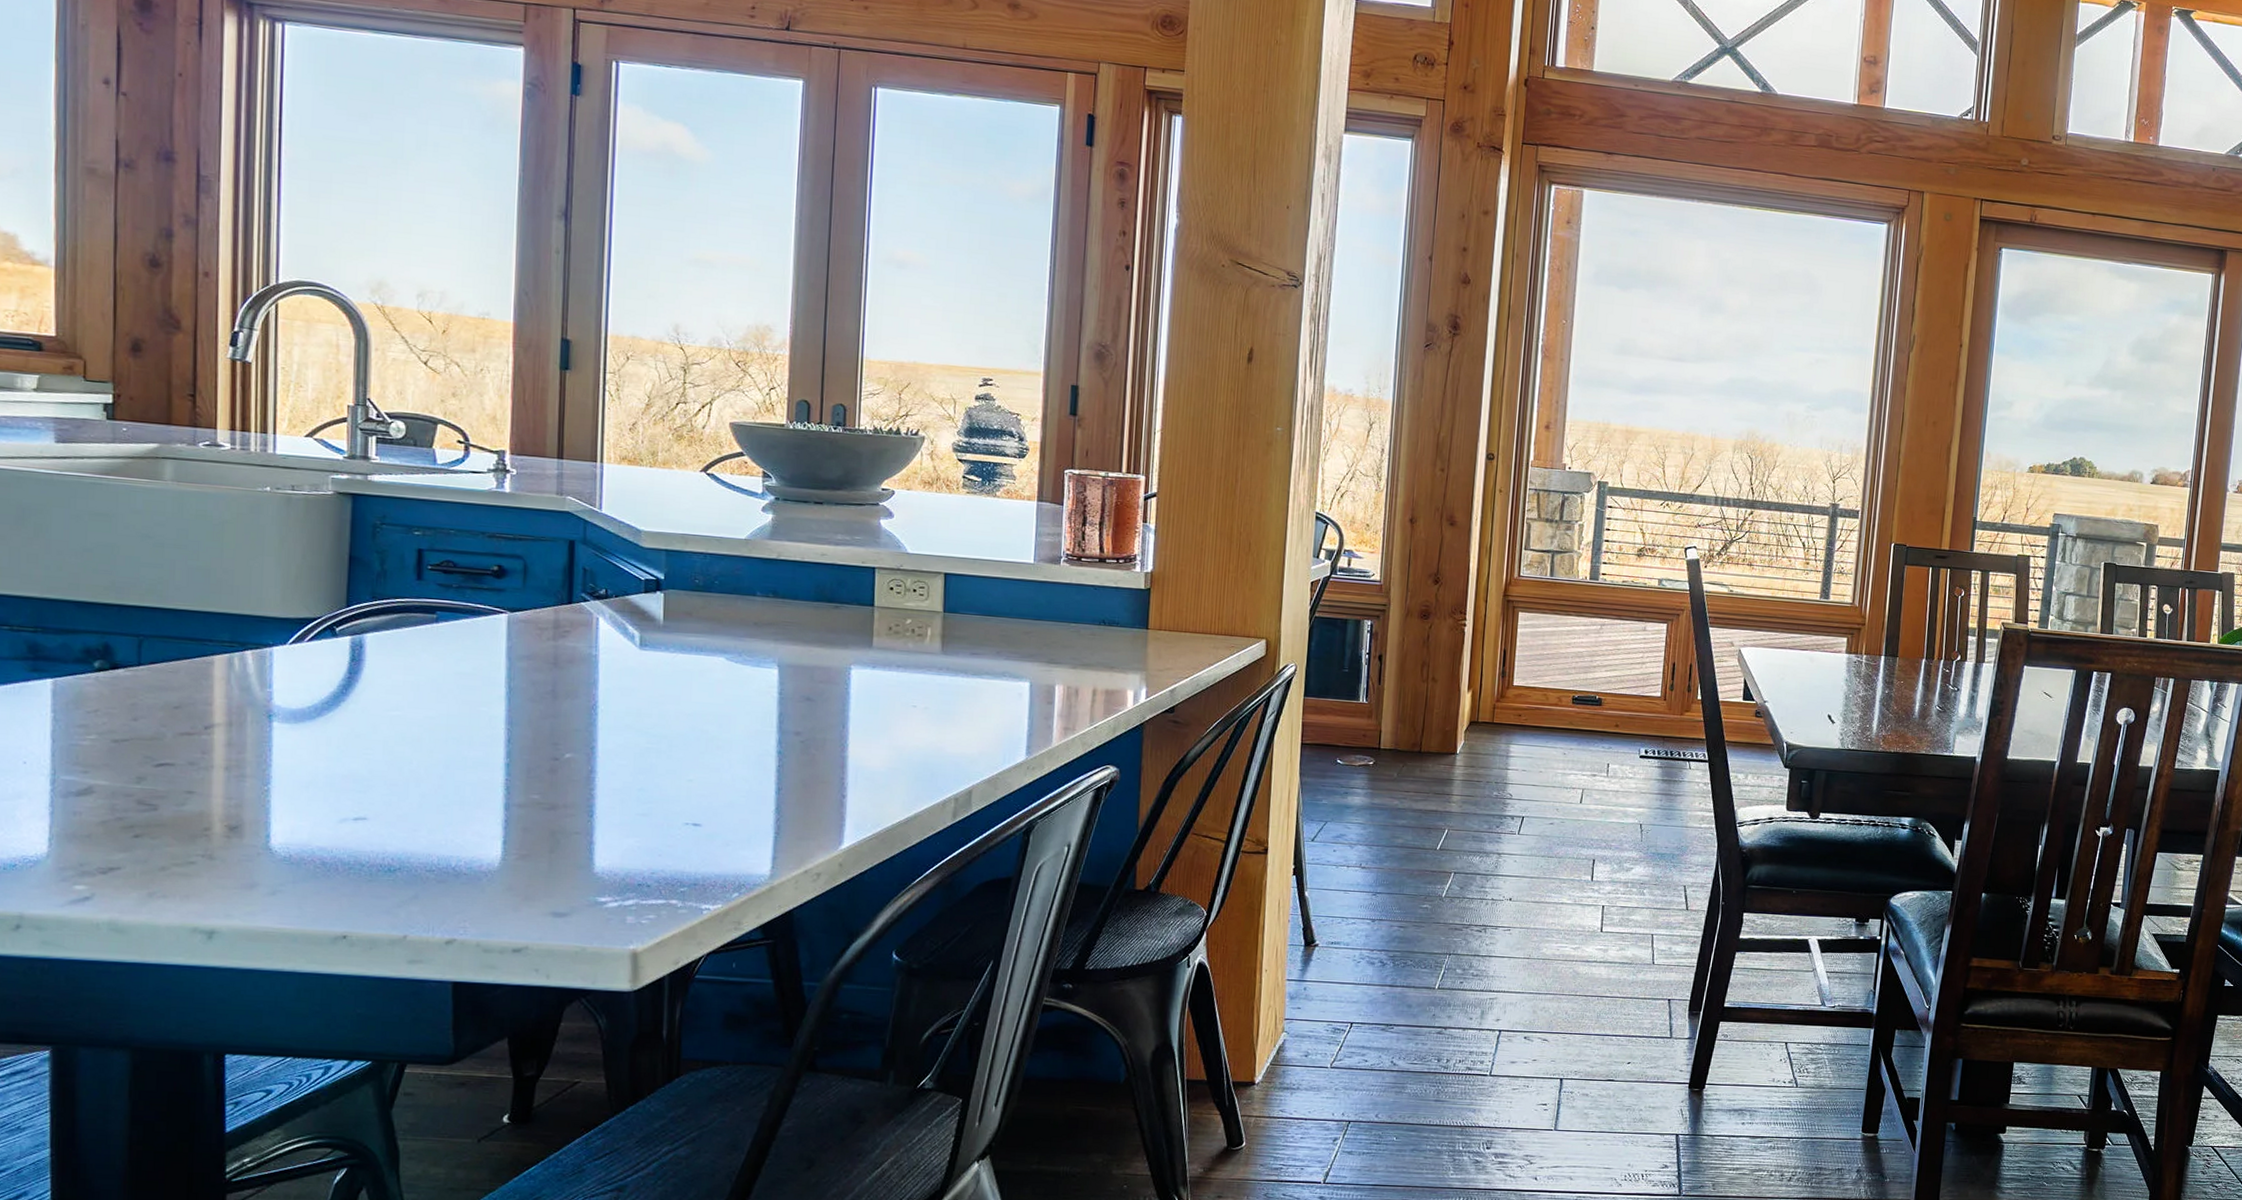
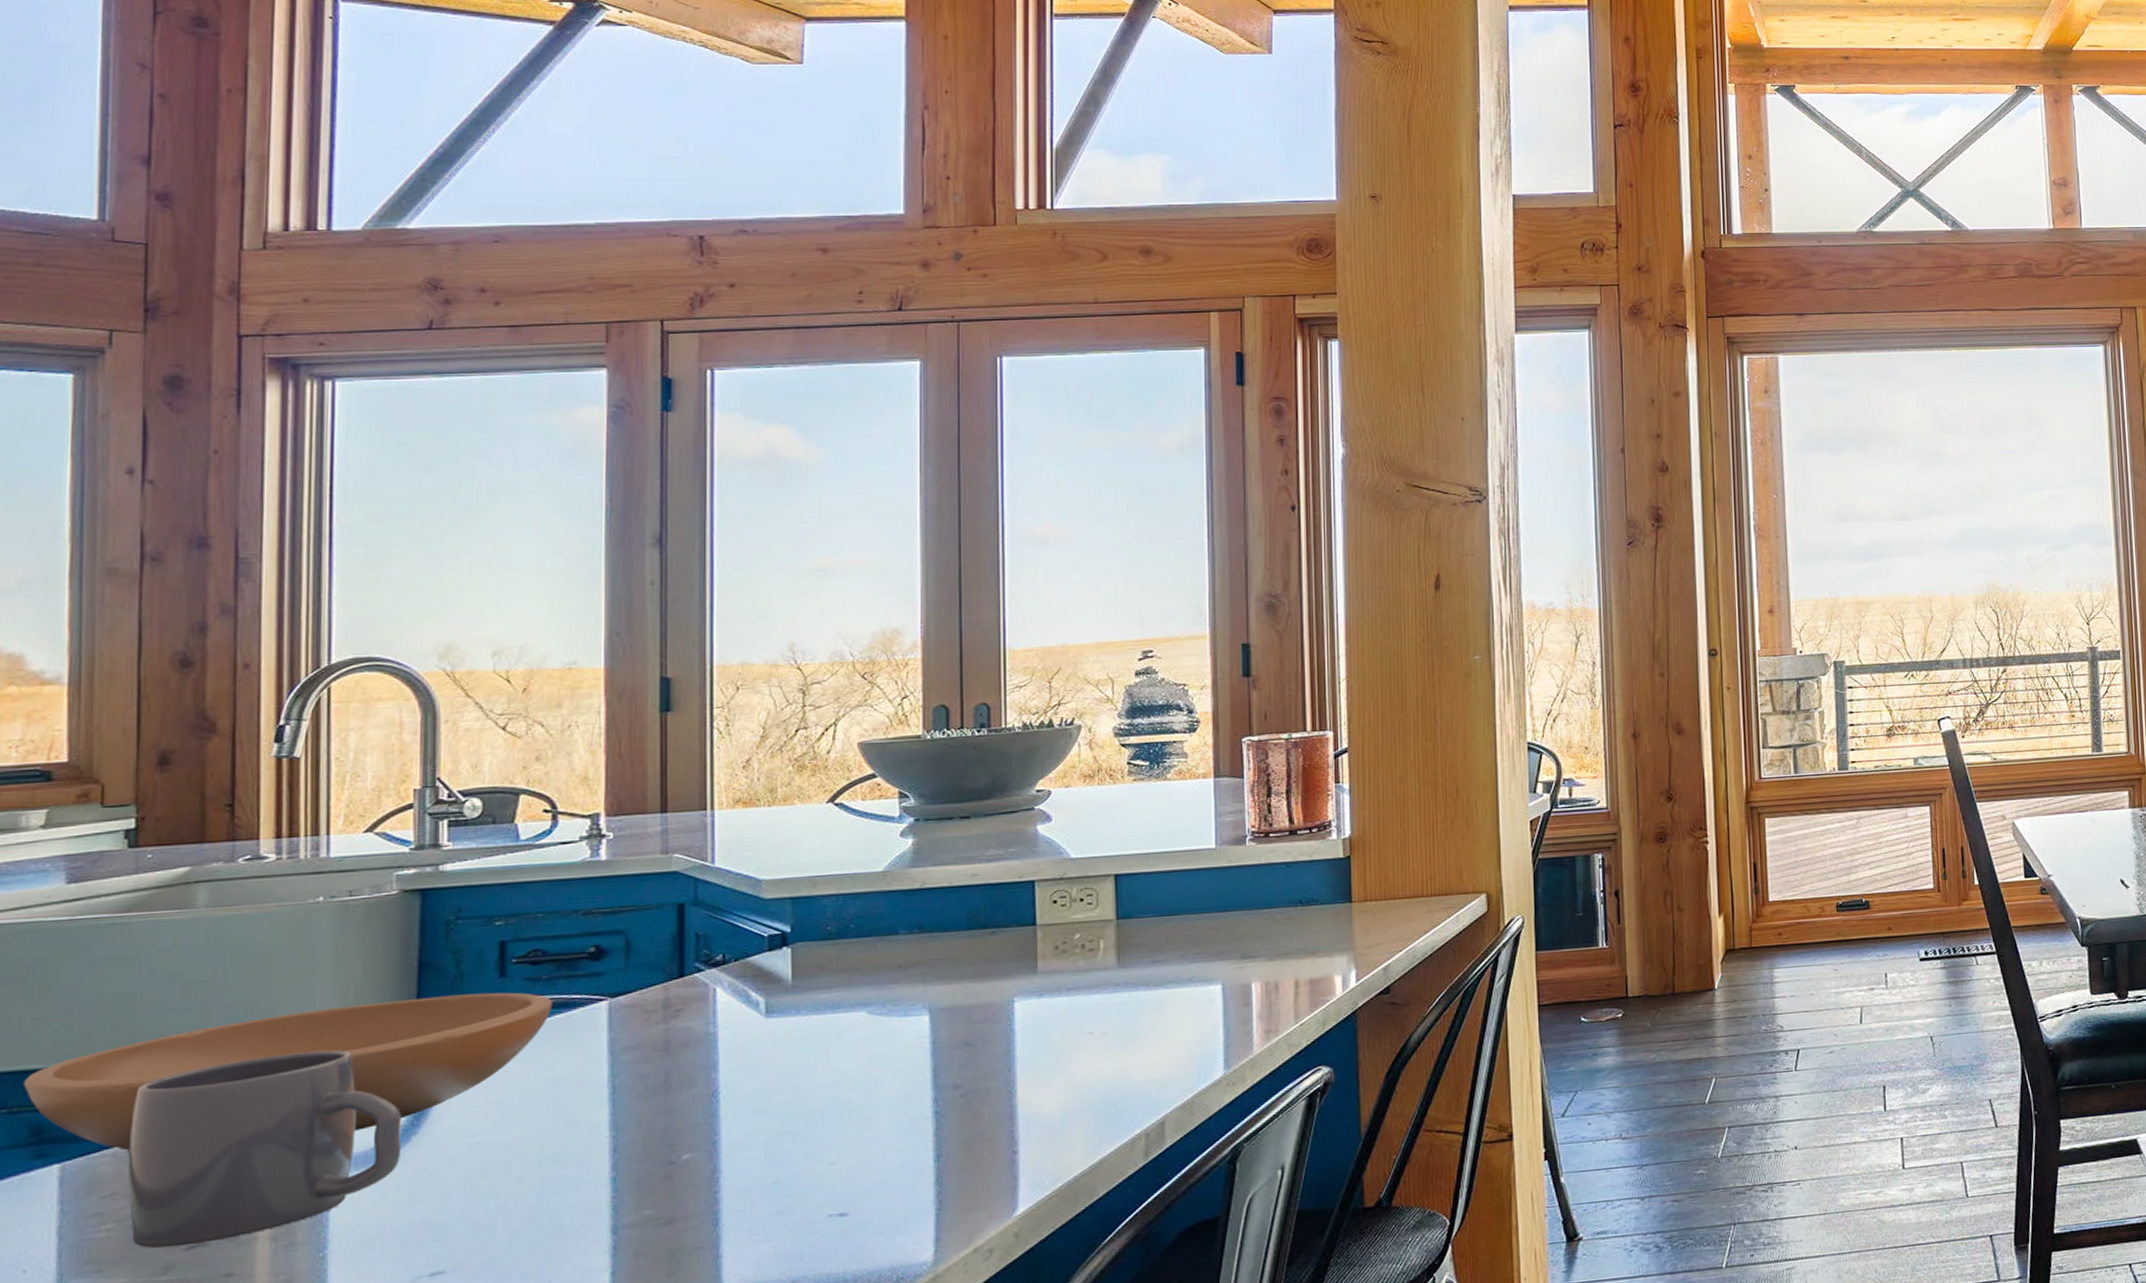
wooden bowl: none [22,583,462,691] -> present [23,992,554,1151]
mug: none [107,616,333,763] -> present [127,1049,401,1249]

